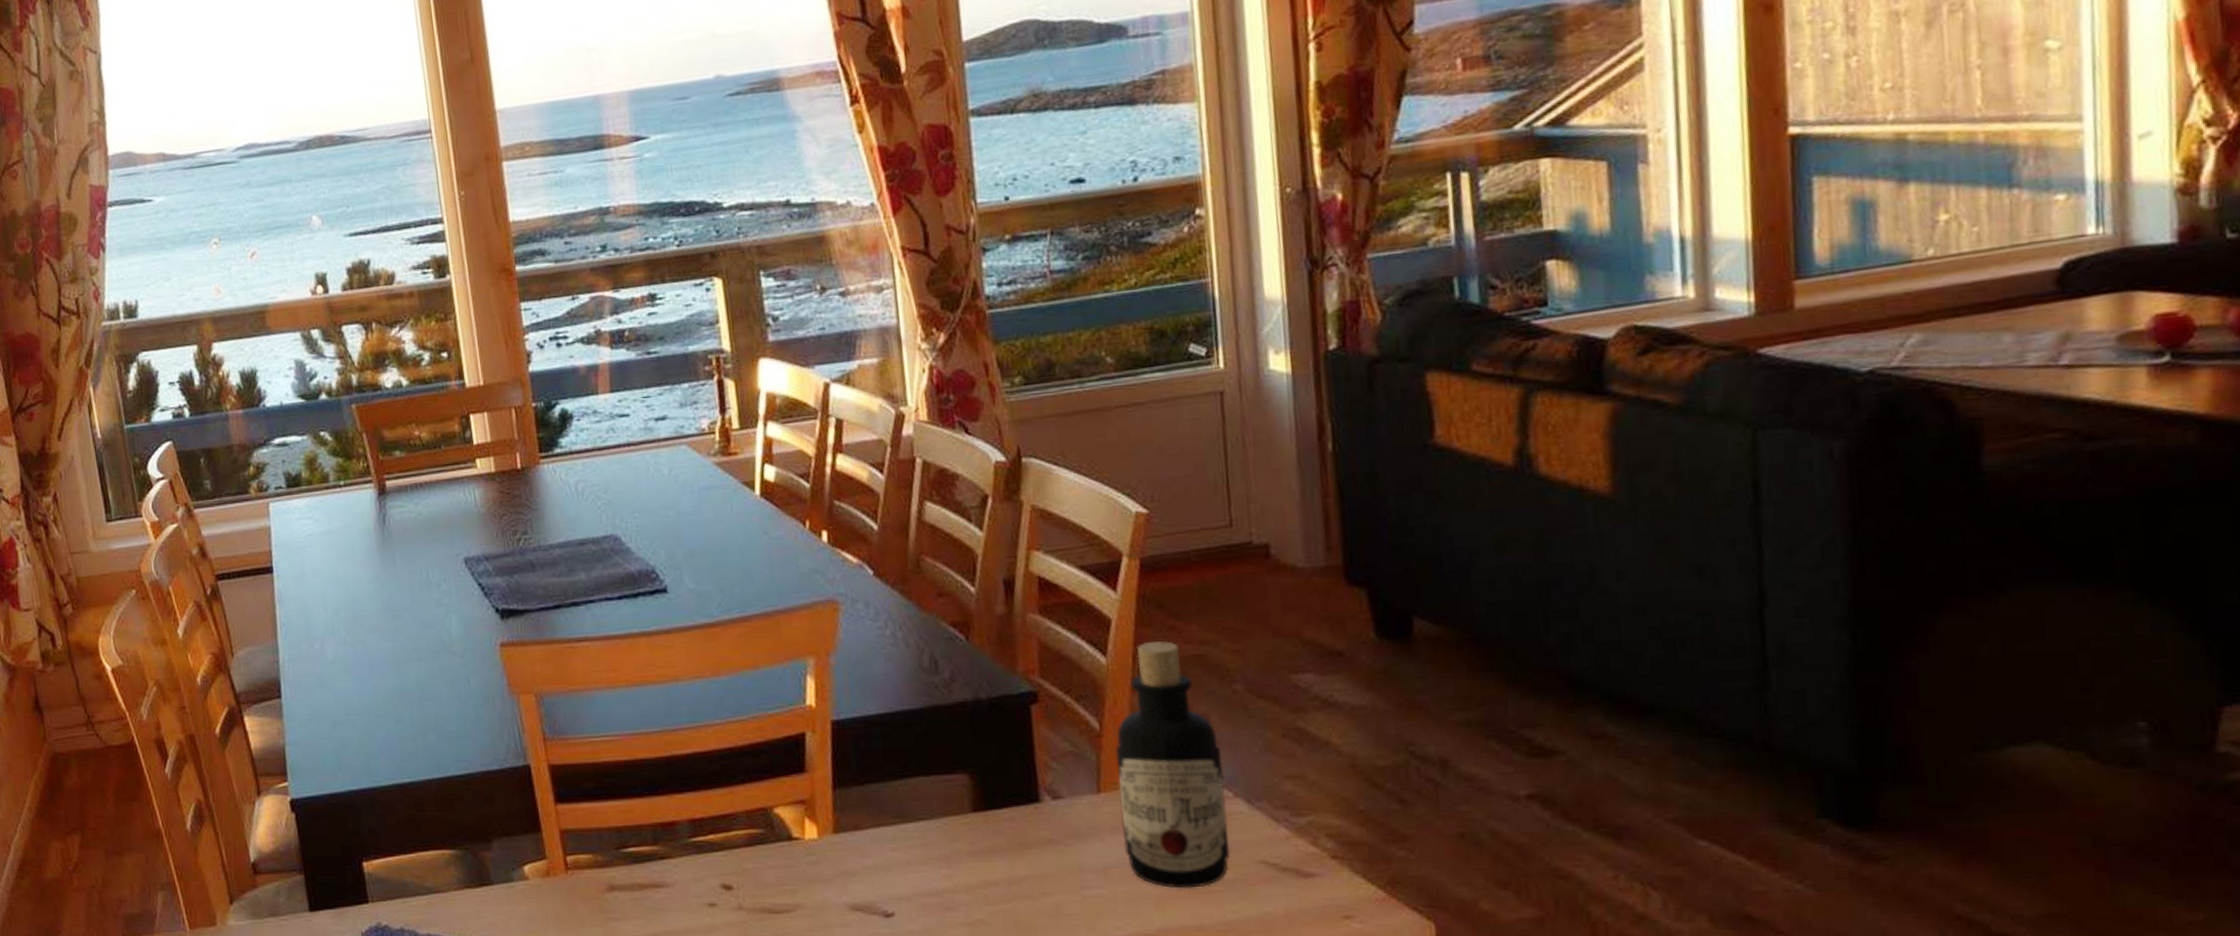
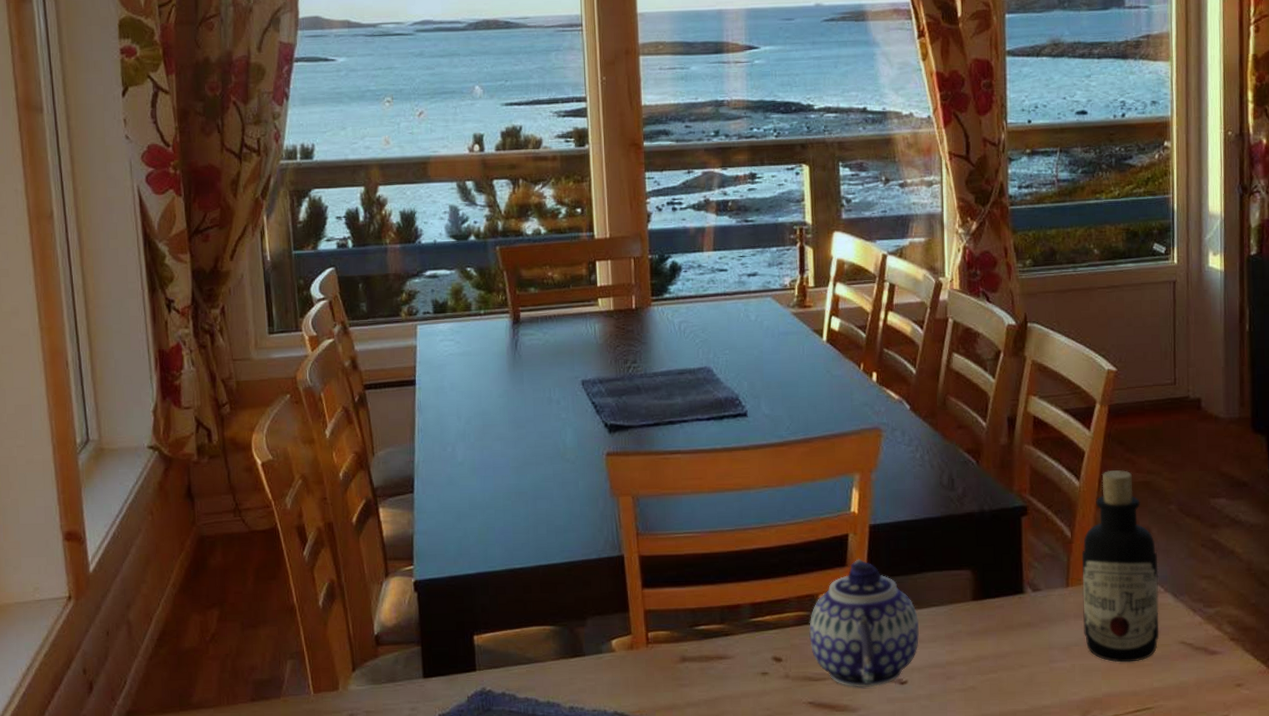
teapot: none [763,763,906,922] -> present [809,559,919,688]

